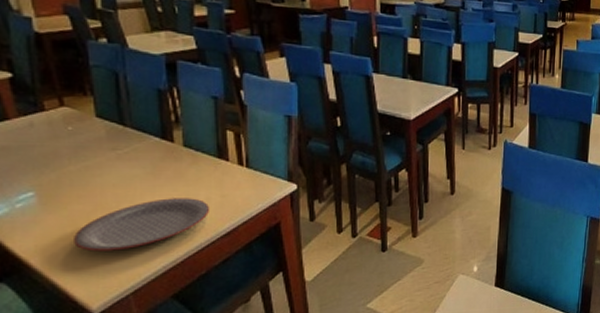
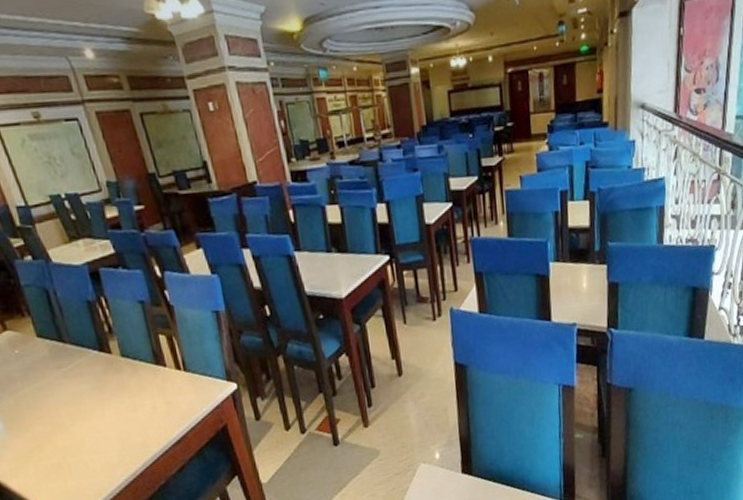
plate: present [74,198,210,252] -> none [40,408,158,471]

